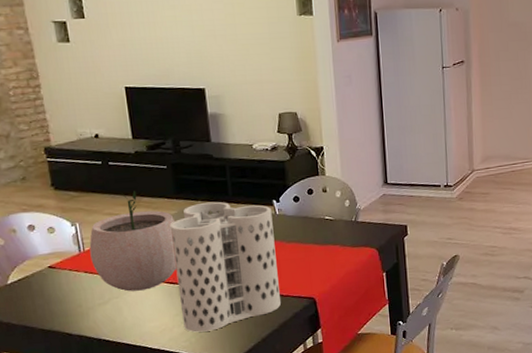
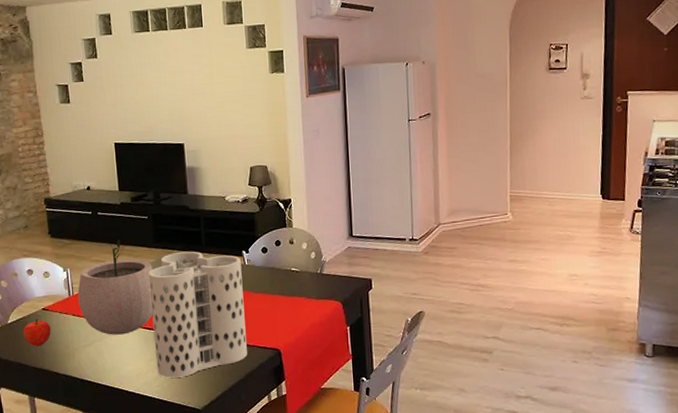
fruit: none [27,278,60,308] -> present [23,319,51,347]

